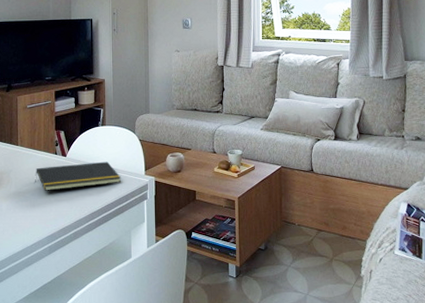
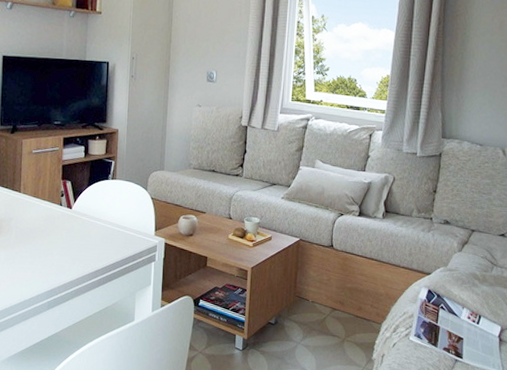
notepad: present [35,161,122,191] -> none [37,217,130,244]

